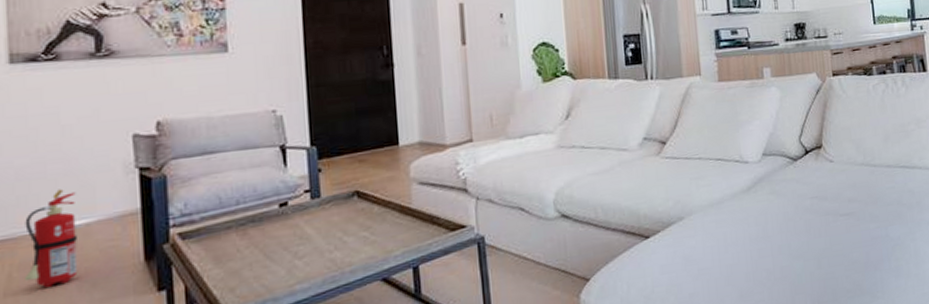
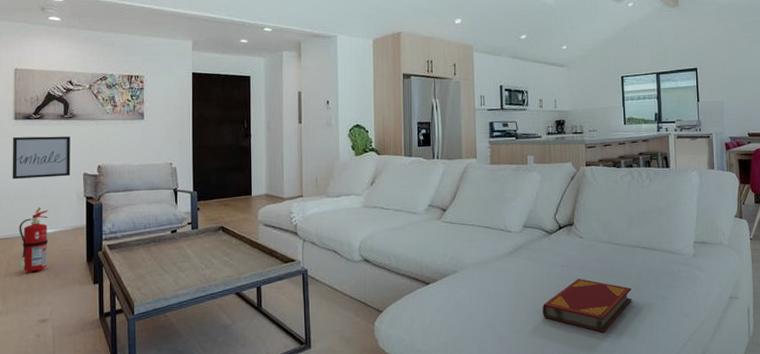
wall art: none [7,82,111,153] -> present [12,136,71,180]
hardback book: none [790,210,894,272] -> present [542,279,632,332]

